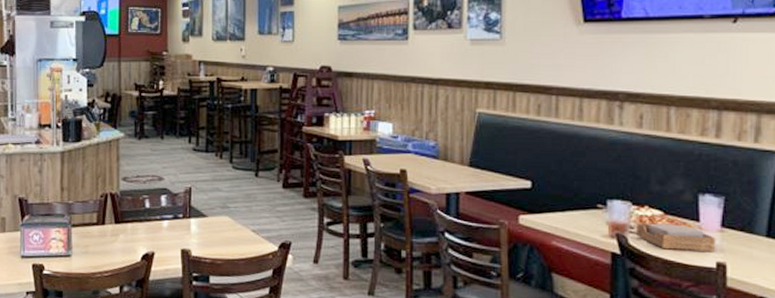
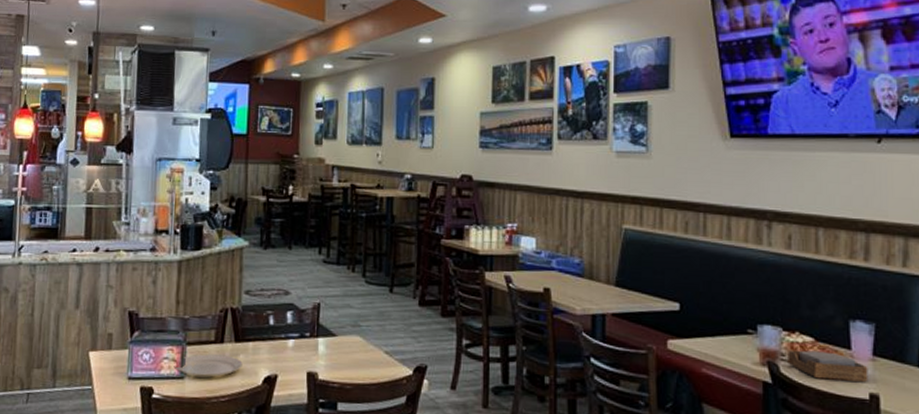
plate: none [61,234,123,256] -> present [173,354,243,378]

